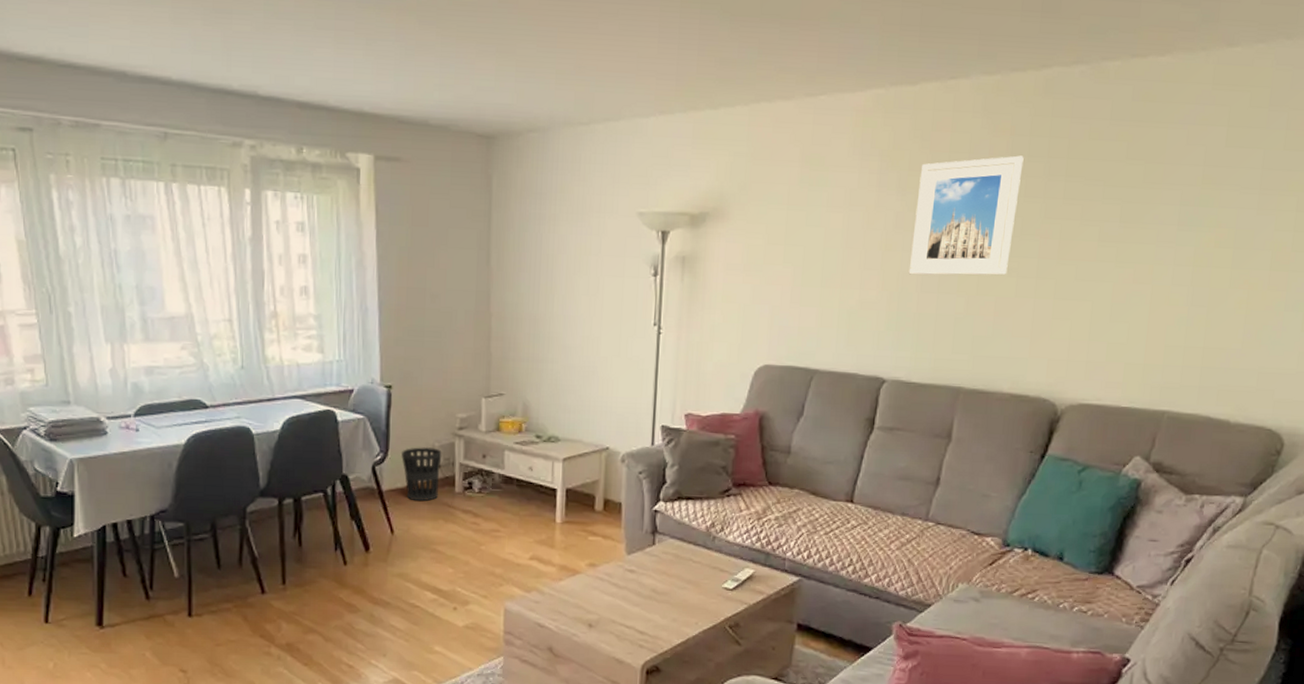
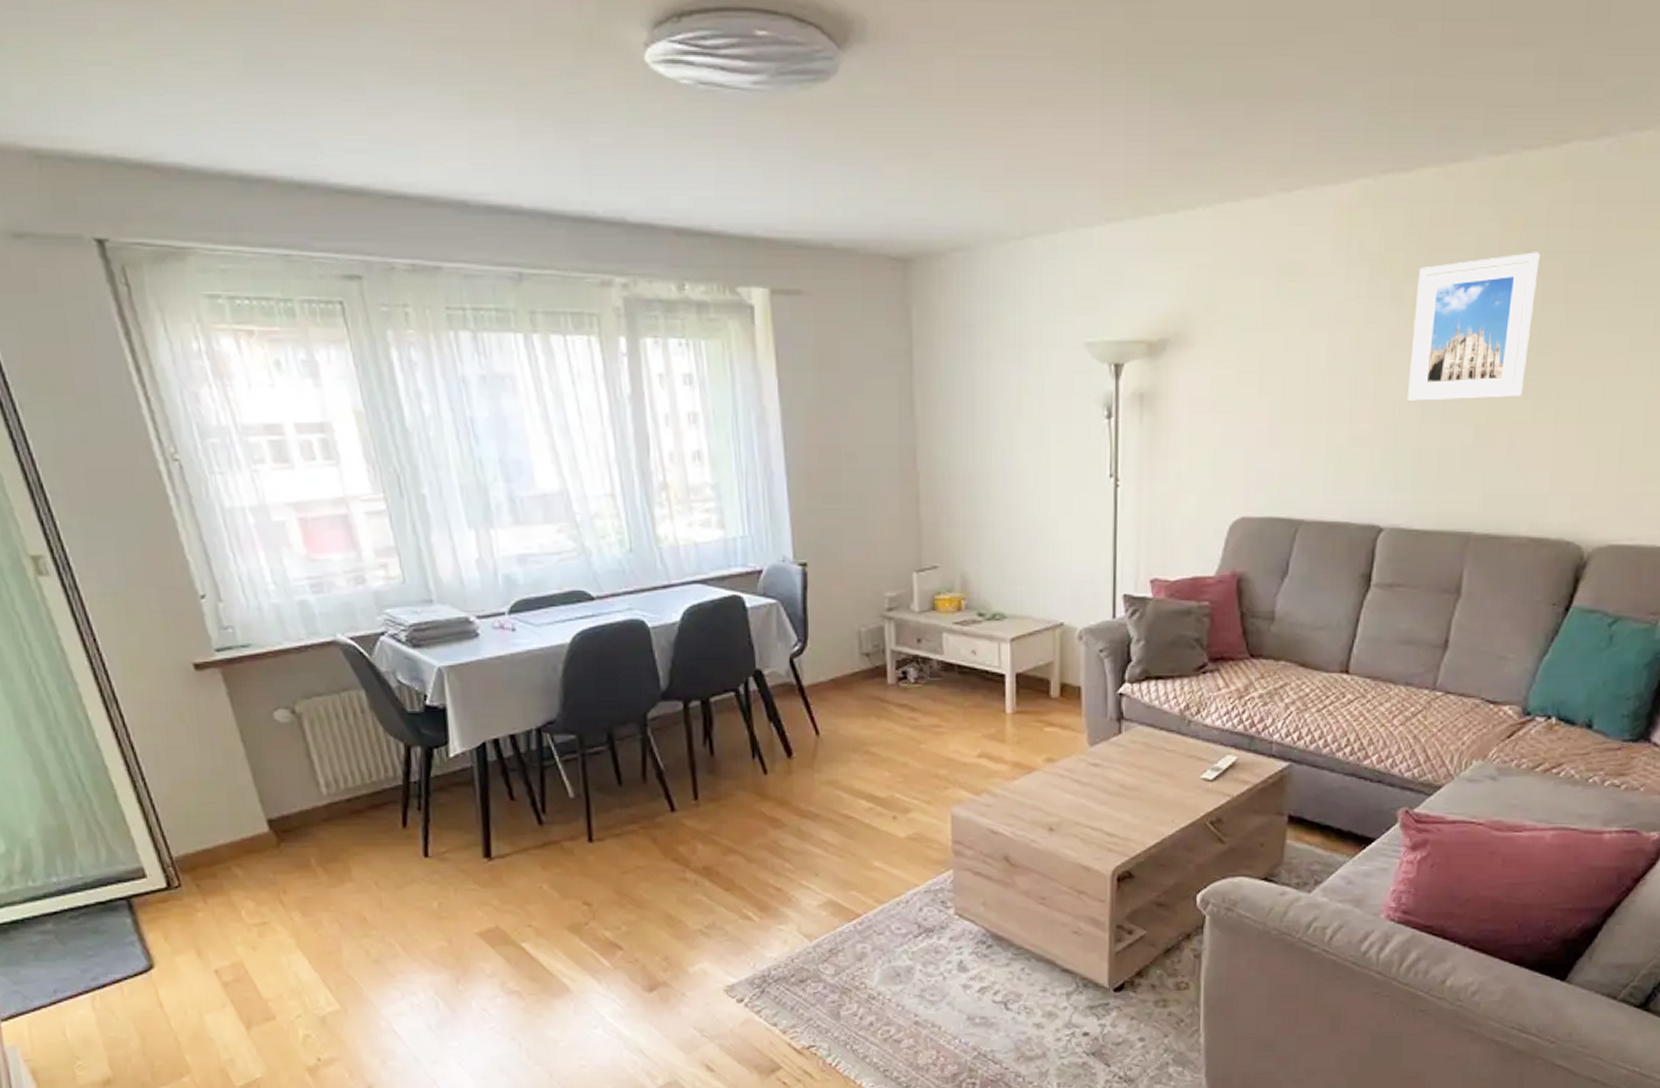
wastebasket: present [401,447,442,502] -> none [823,633,870,697]

